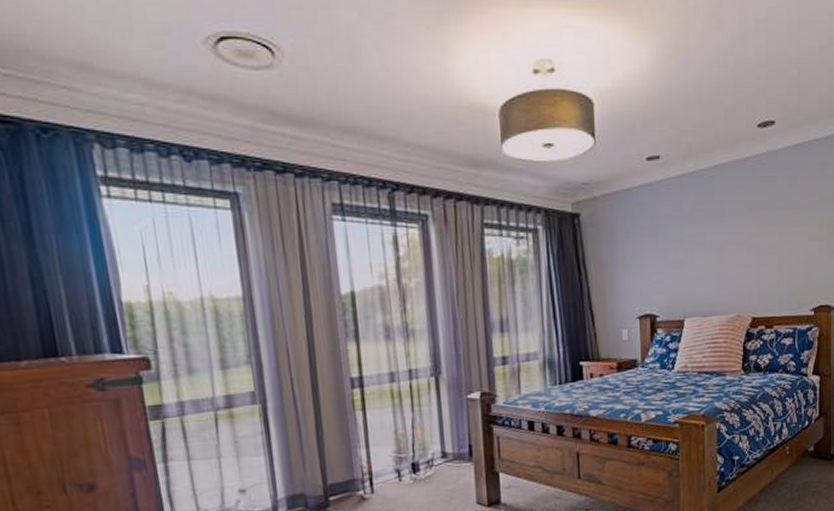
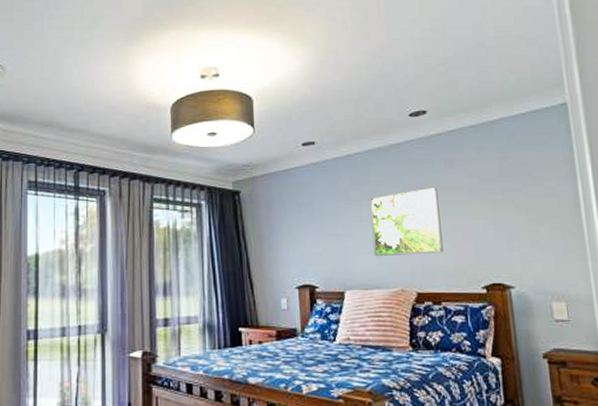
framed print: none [713,207,779,283] -> present [369,187,443,257]

